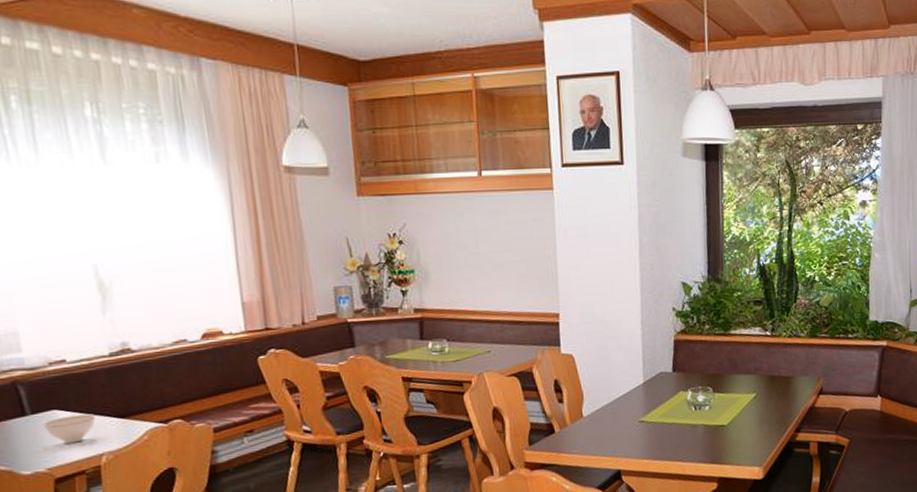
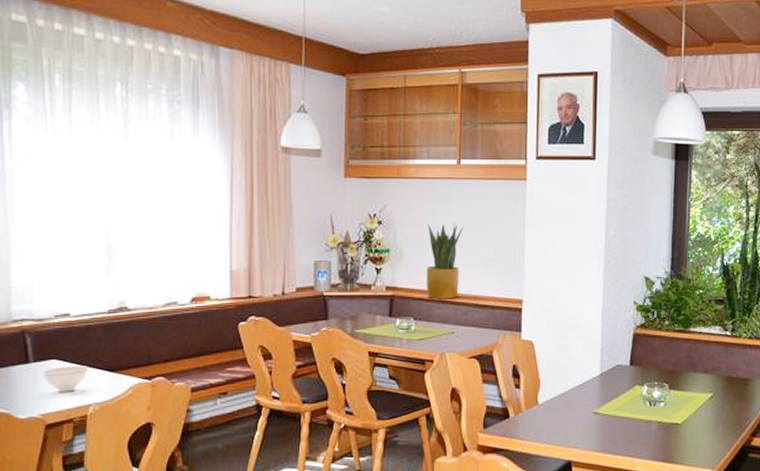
planter: none [452,237,492,319] -> present [425,222,464,299]

